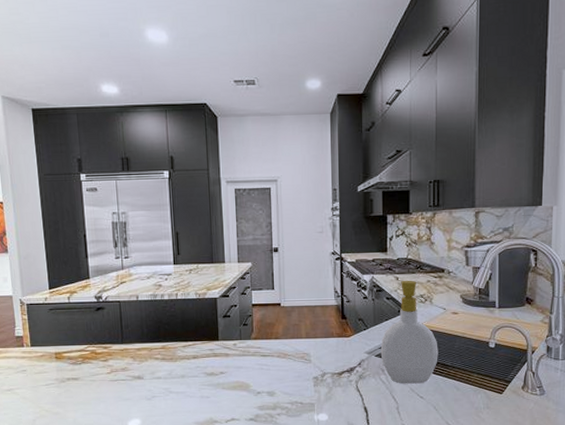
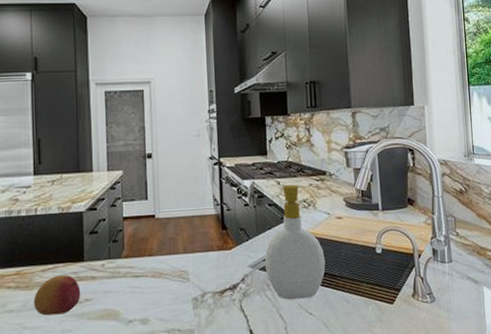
fruit: none [177,351,217,384] -> present [33,275,81,316]

